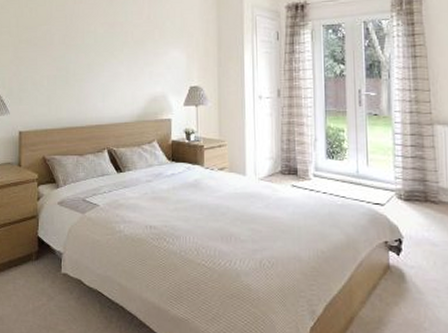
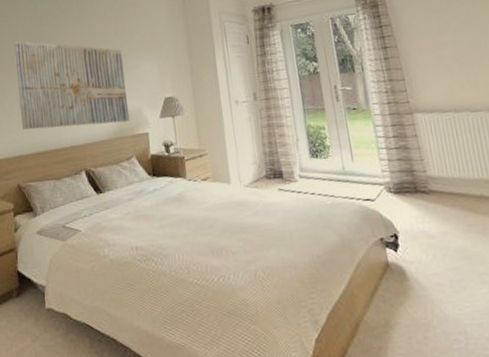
wall art: none [48,16,154,107] -> present [14,39,130,130]

